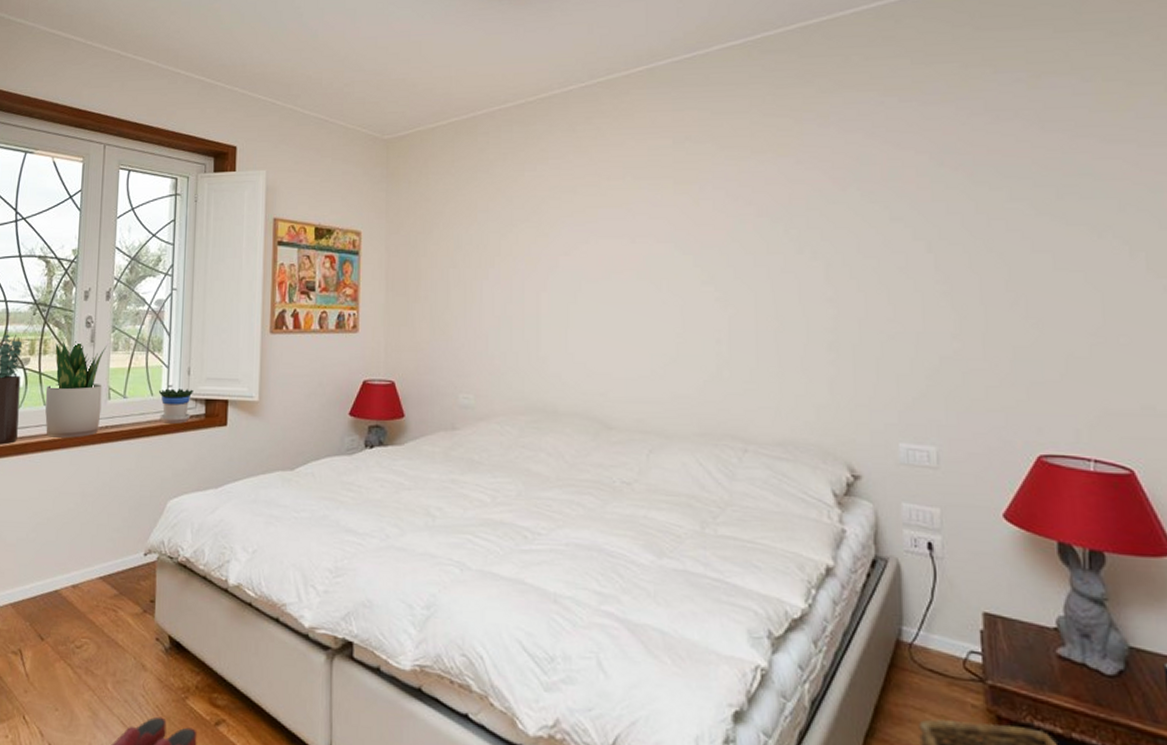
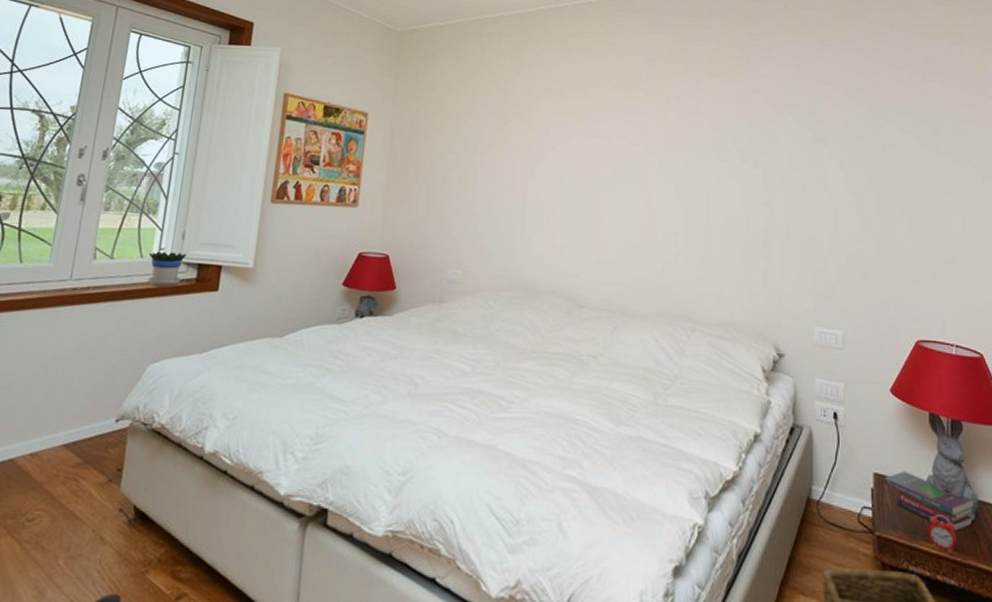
planter: present [45,341,107,439] -> none [19,198,98,299]
books: none [997,611,1123,683] -> present [884,471,974,532]
alarm clock: none [1059,661,1100,708] -> present [928,513,957,553]

